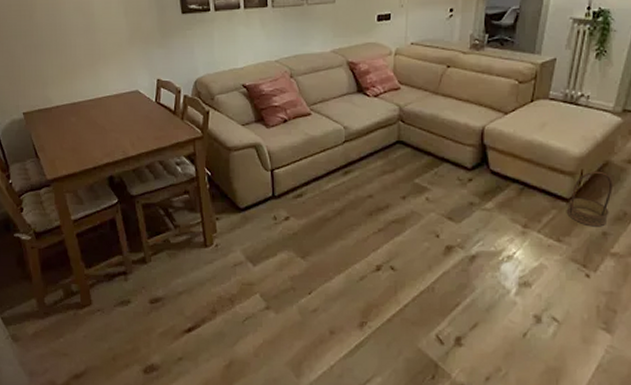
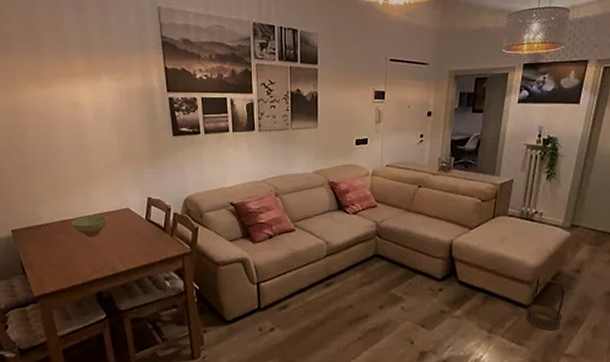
bowl: none [81,98,117,120] -> present [72,215,108,237]

